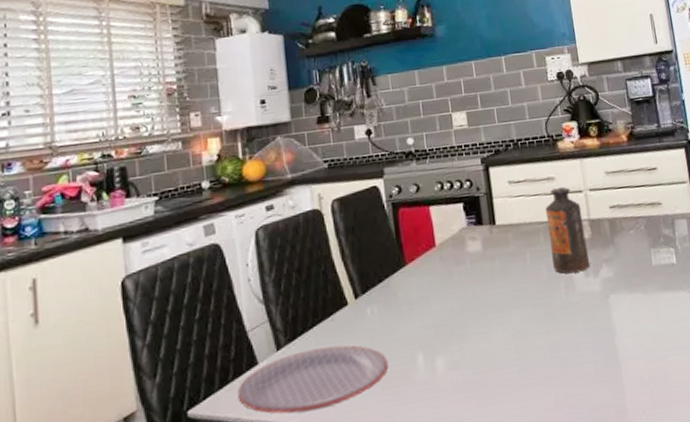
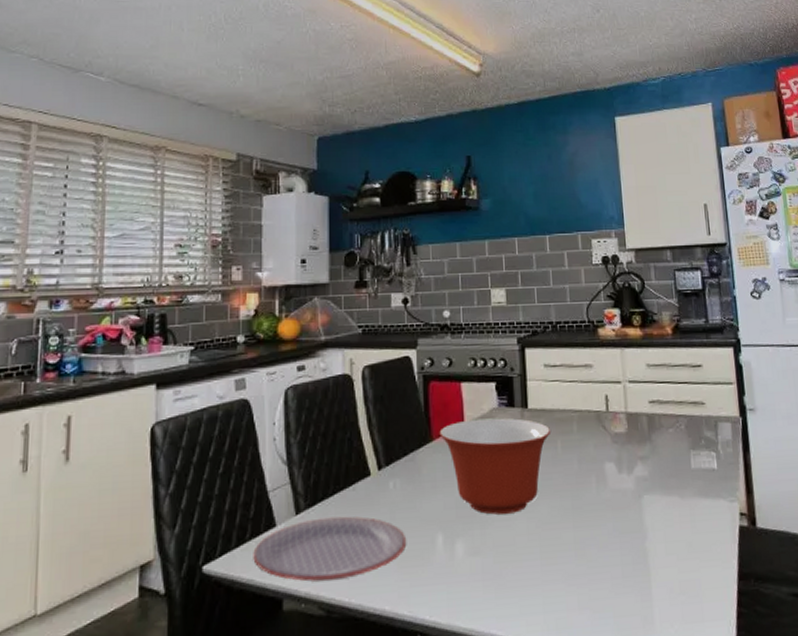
mixing bowl: none [412,235,520,329] -> present [439,418,551,515]
bottle: present [545,186,591,274] -> none [580,375,625,468]

